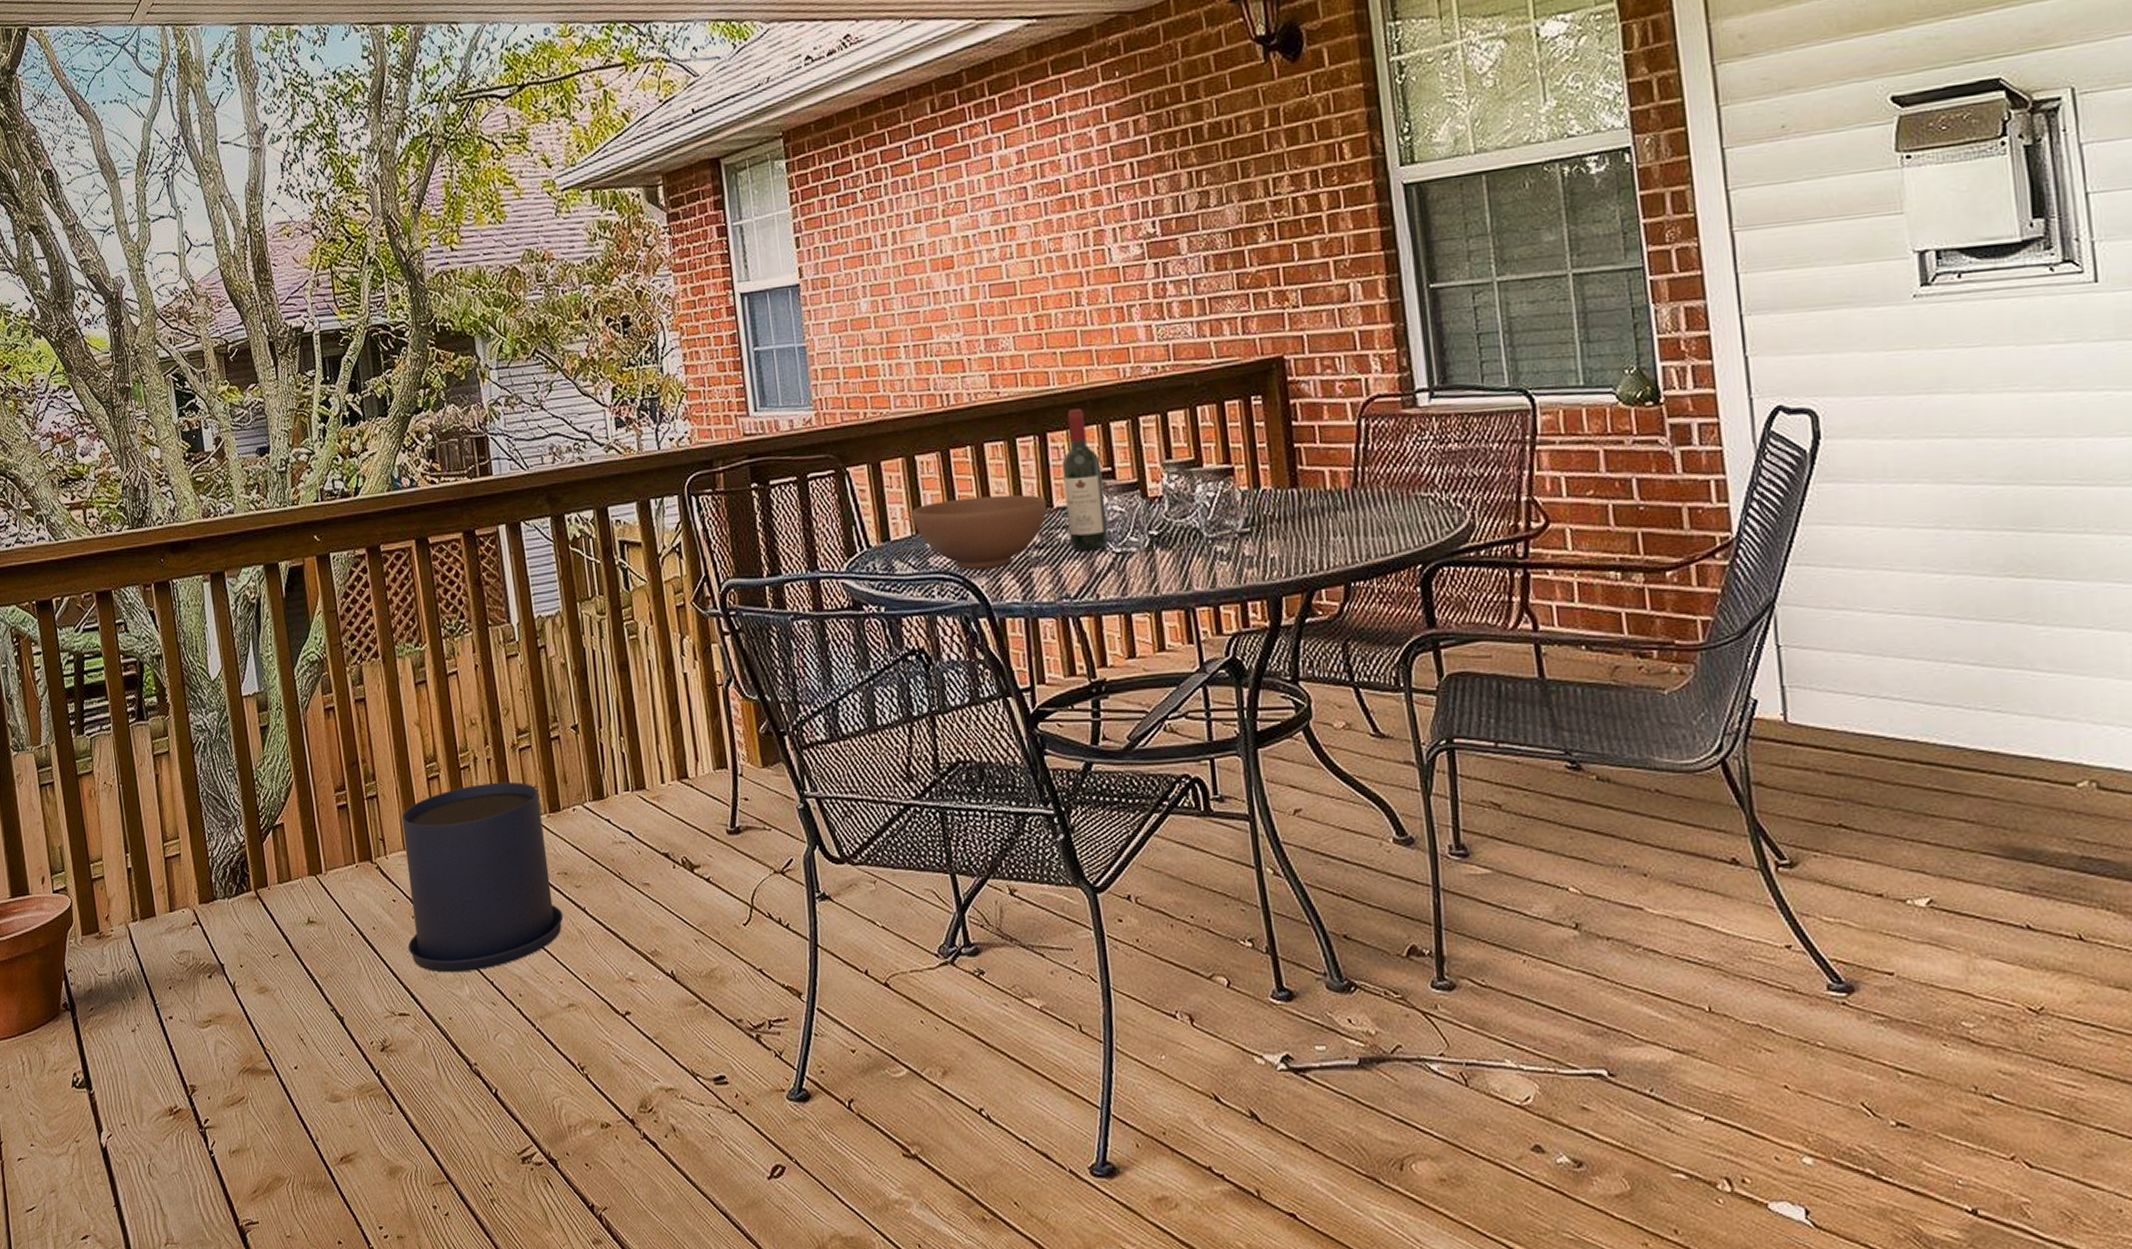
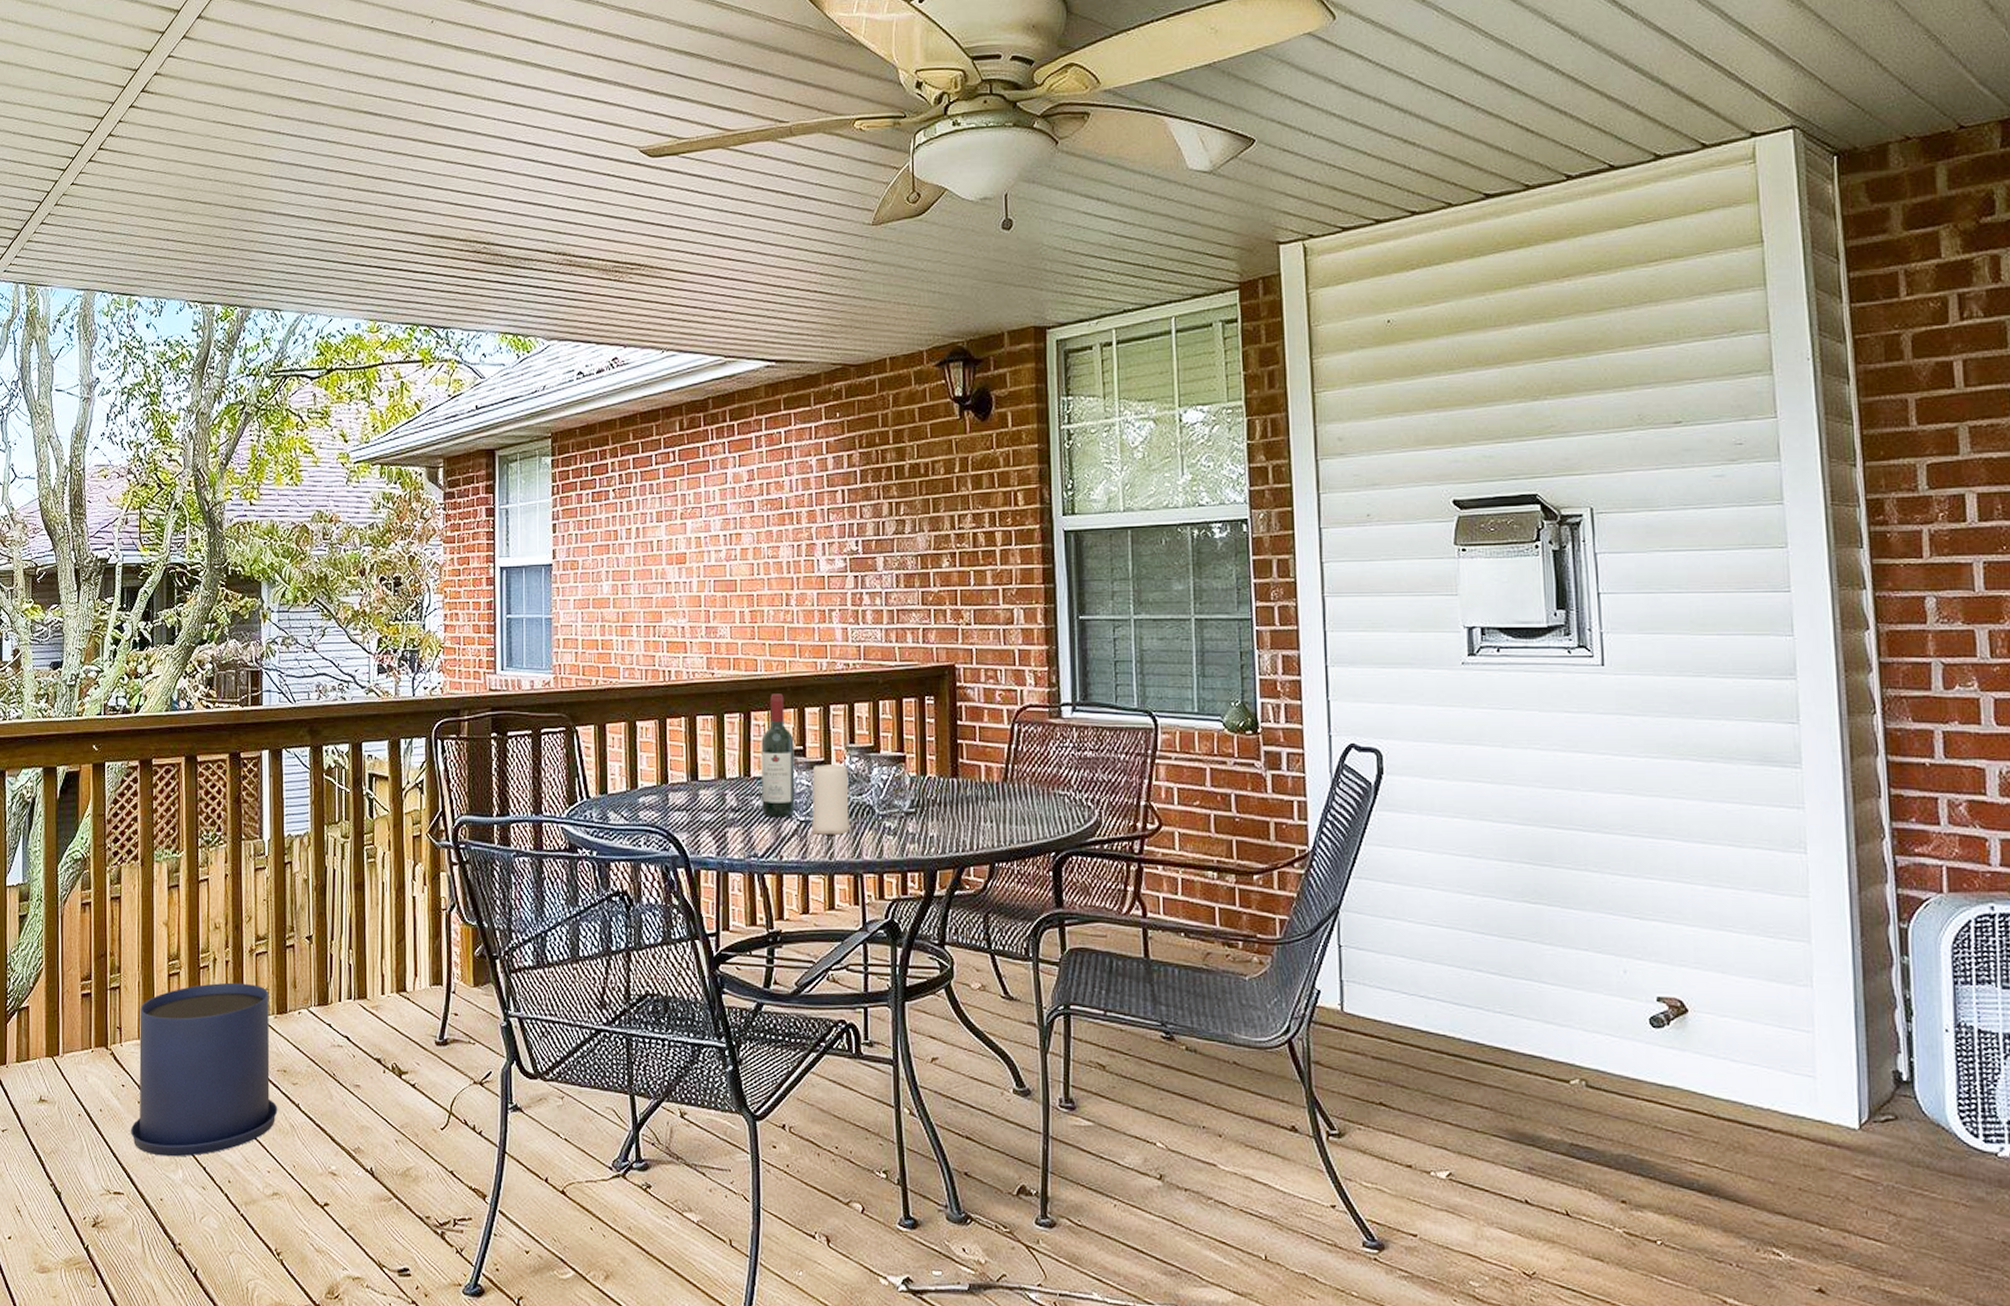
bowl: present [912,494,1048,571] -> none [629,762,745,826]
candle: none [1125,484,1175,567] -> present [812,765,849,835]

